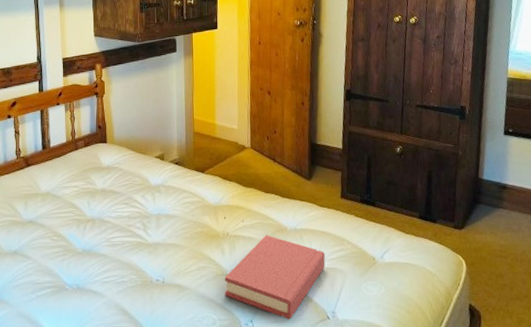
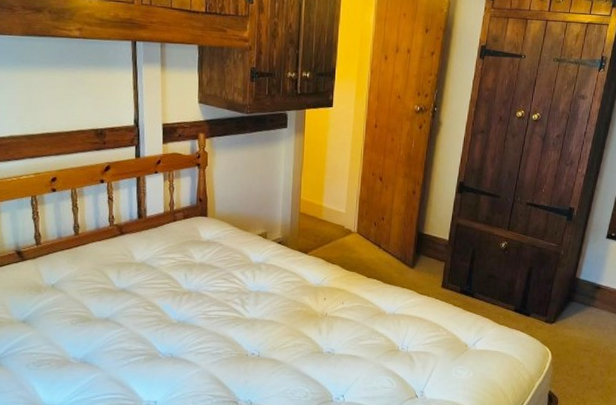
hardback book: present [224,235,325,320] -> none [319,317,420,396]

